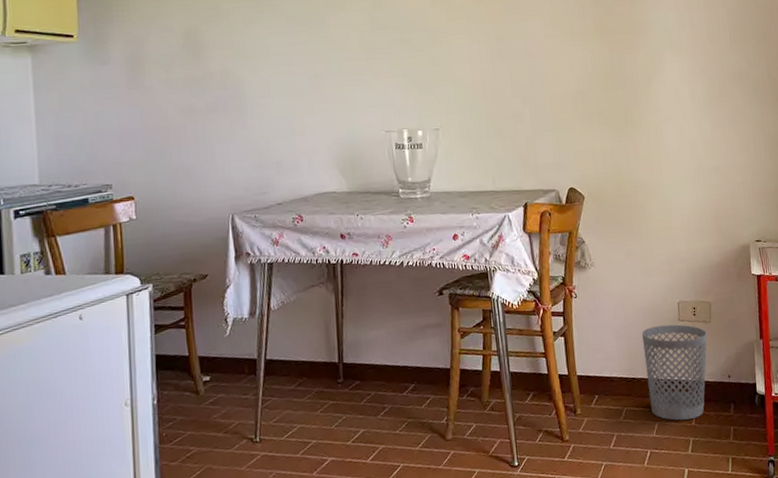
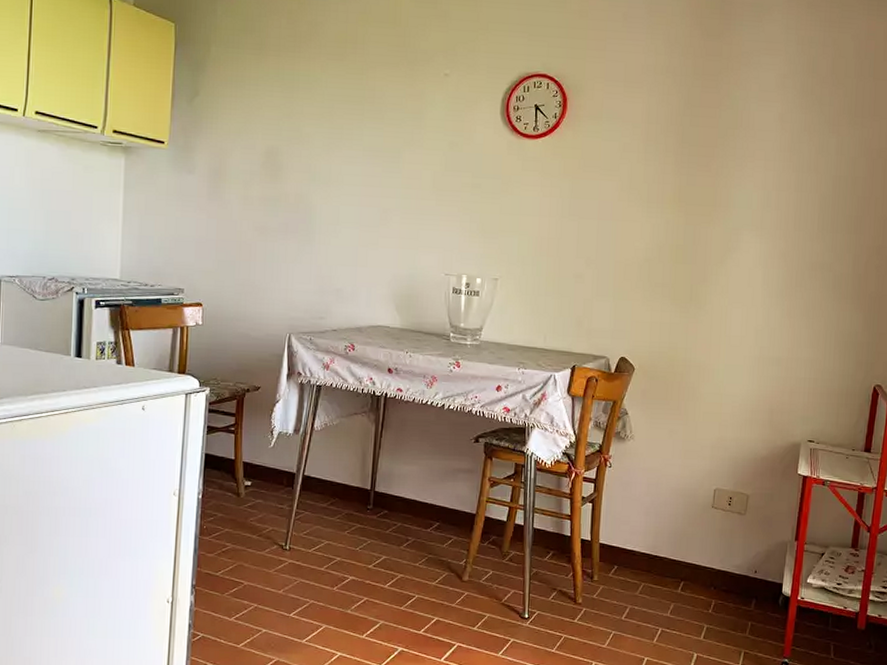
wastebasket: present [642,324,707,421] -> none [669,509,739,606]

